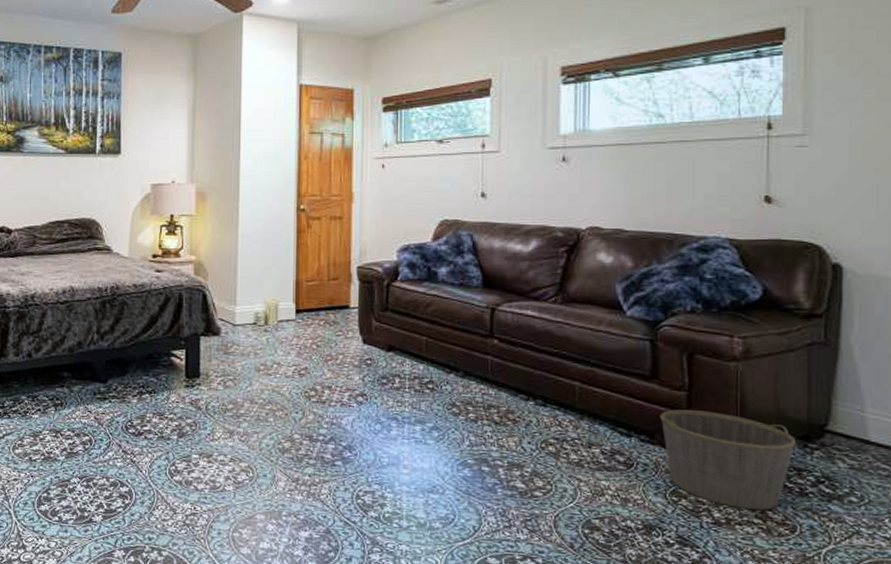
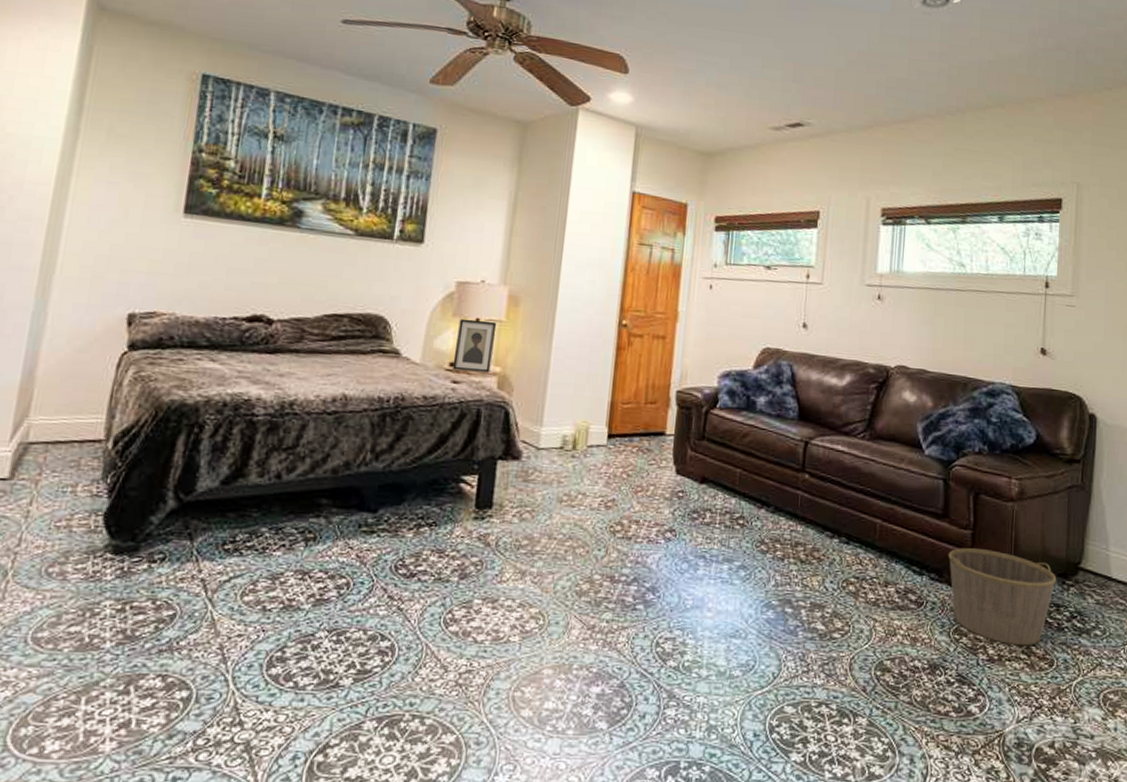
picture frame: none [155,216,189,262] -> present [452,318,497,373]

